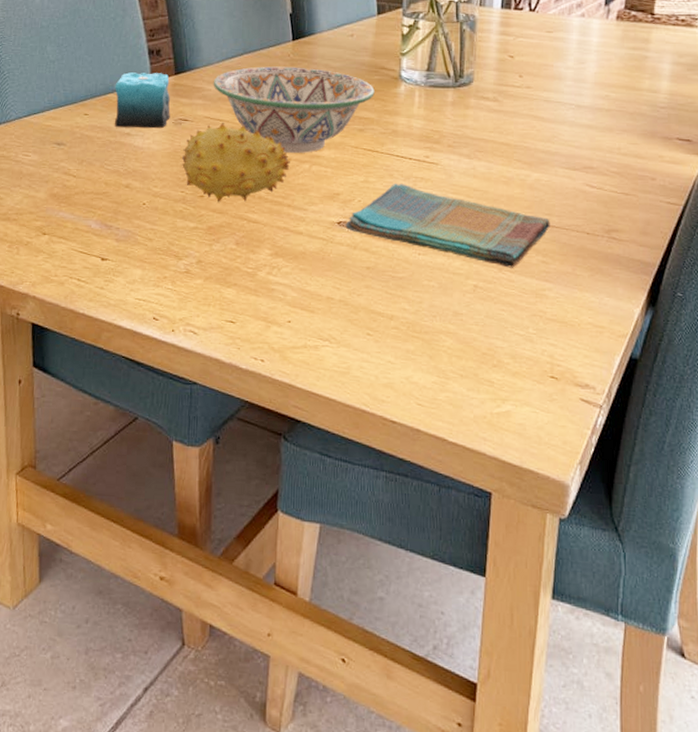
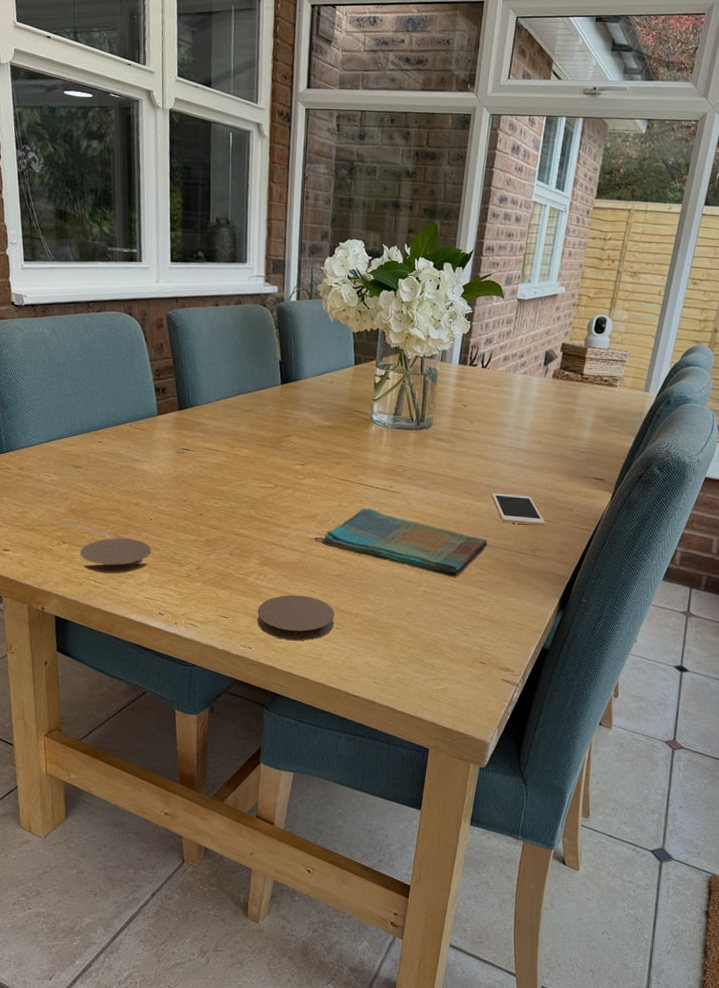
coaster: none [62,227,144,271] -> present [80,538,151,574]
candle: present [115,72,170,129] -> none [125,407,174,456]
fruit: present [181,122,290,202] -> none [183,452,277,520]
decorative bowl: present [213,66,375,153] -> none [211,406,350,481]
coaster: none [270,293,365,351] -> present [257,595,335,641]
cell phone: none [551,160,622,200] -> present [491,493,545,526]

